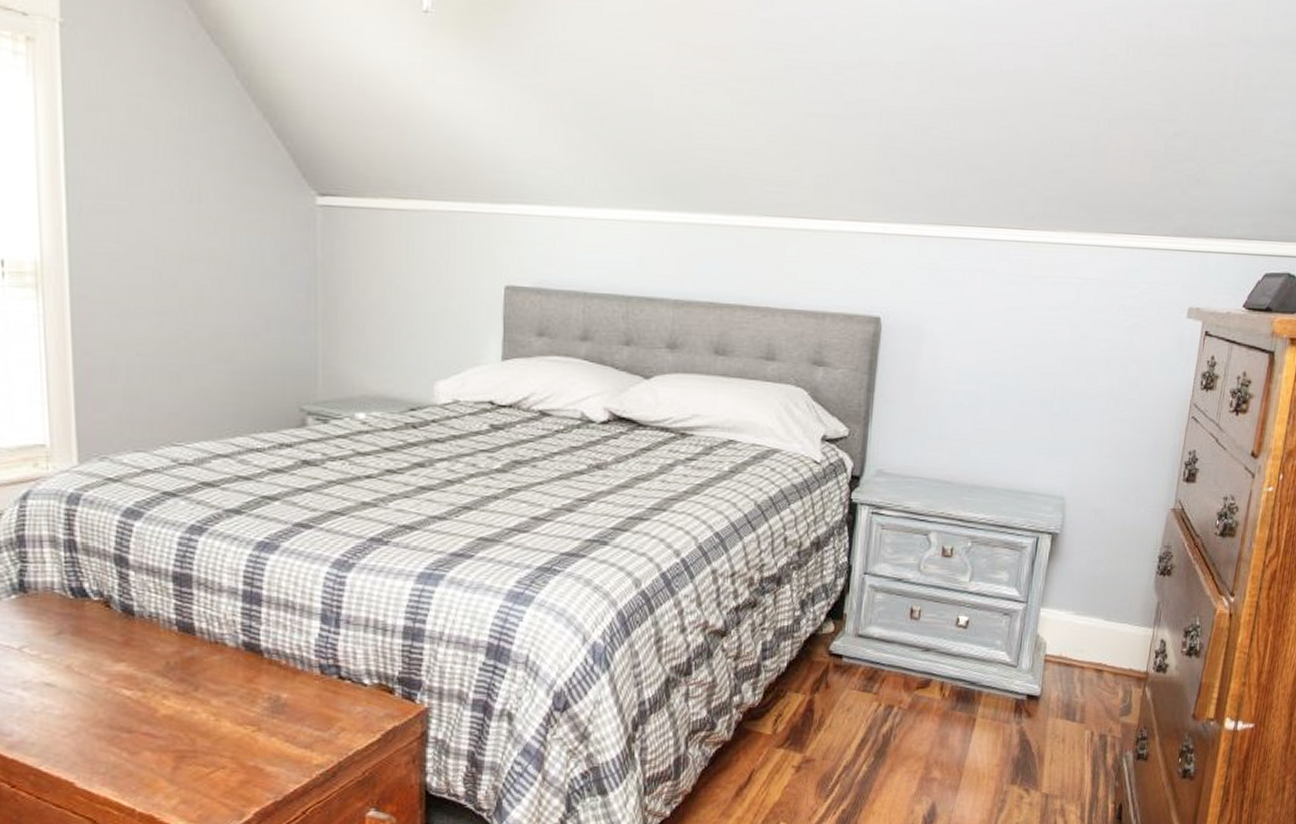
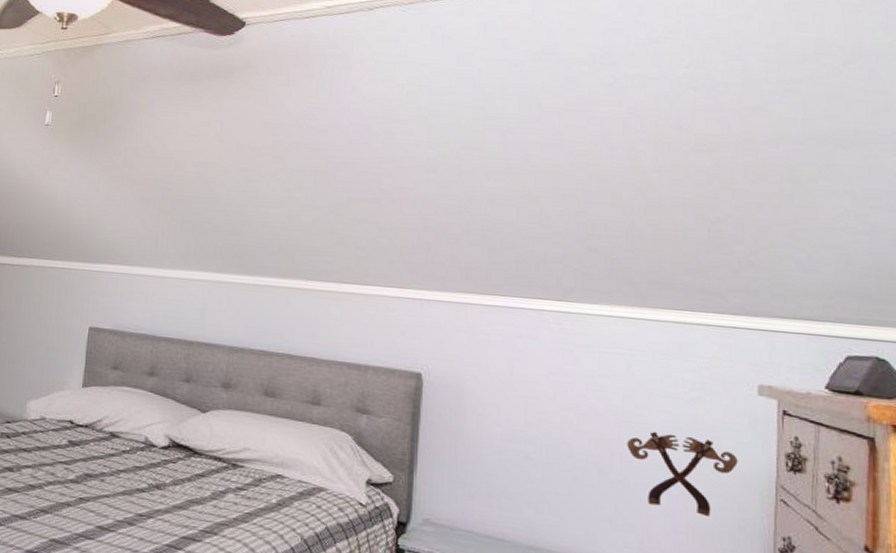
decorative ornament: none [1069,361,1162,440] -> present [627,431,738,518]

